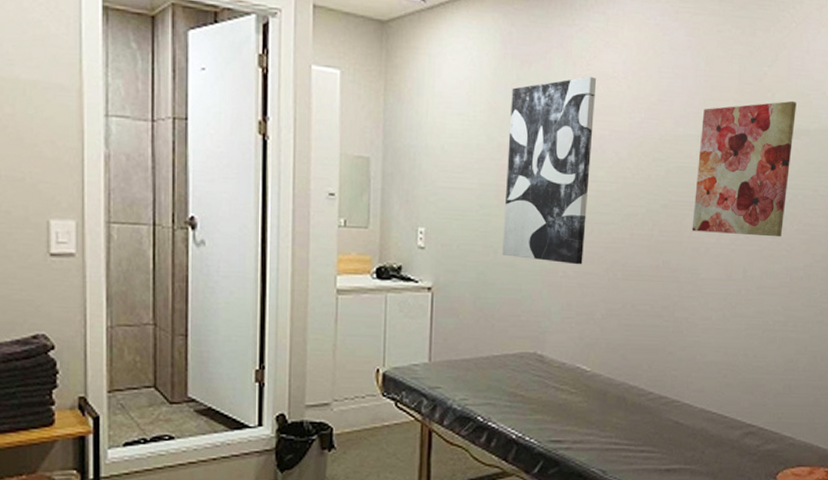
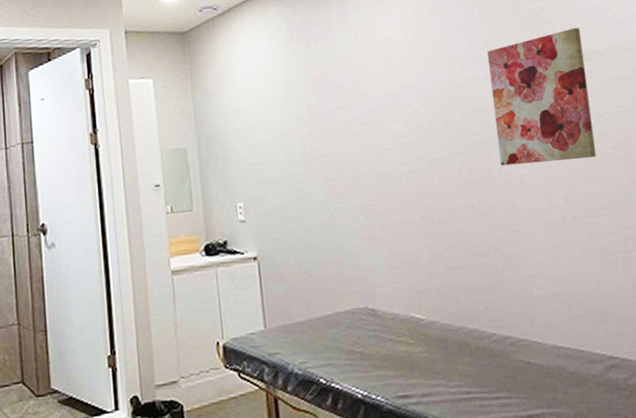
wall art: present [502,76,597,265] -> none [303,42,398,217]

